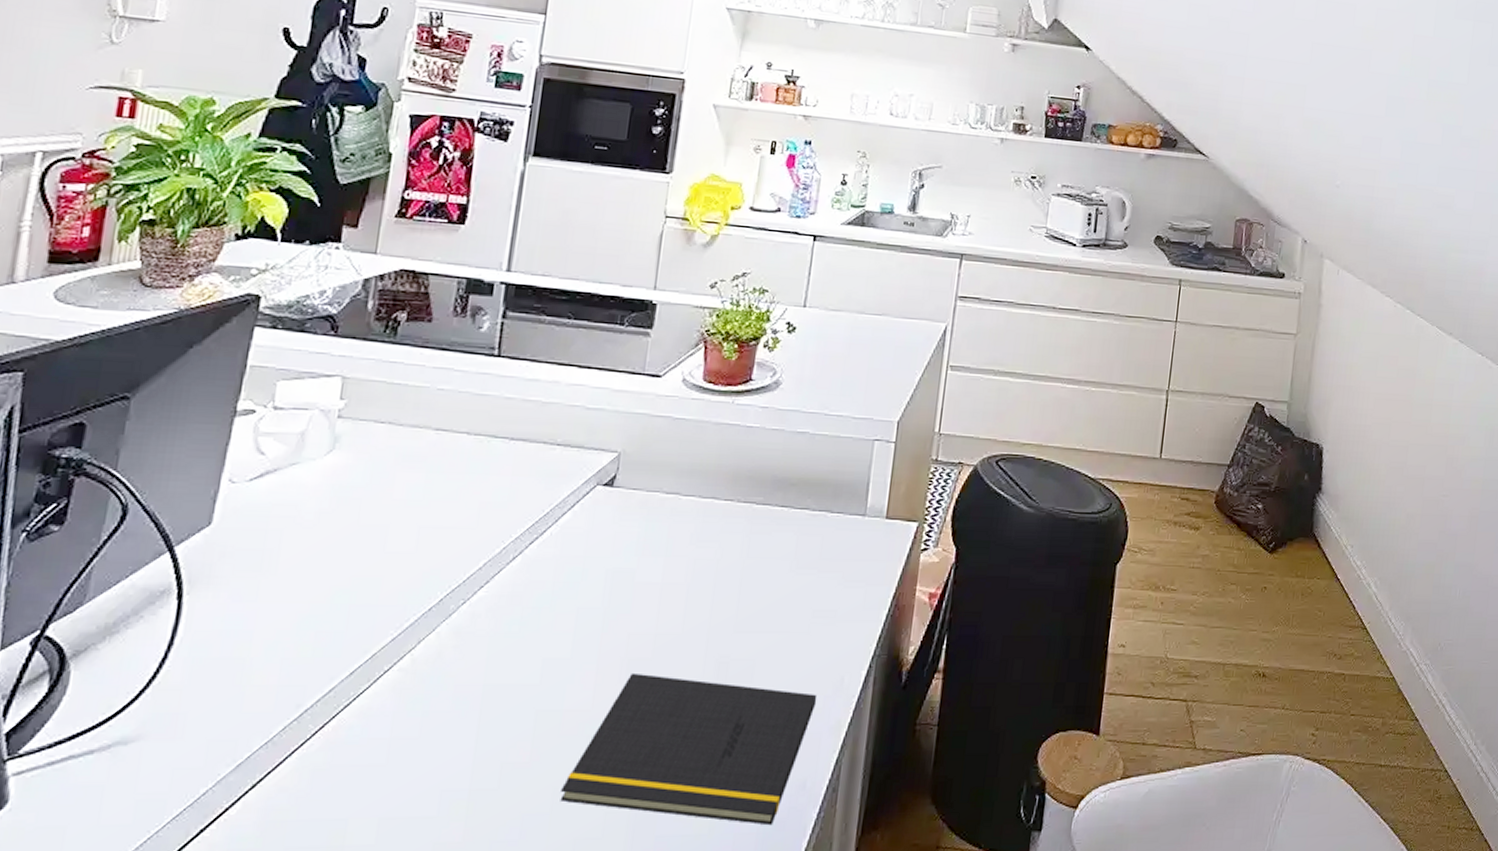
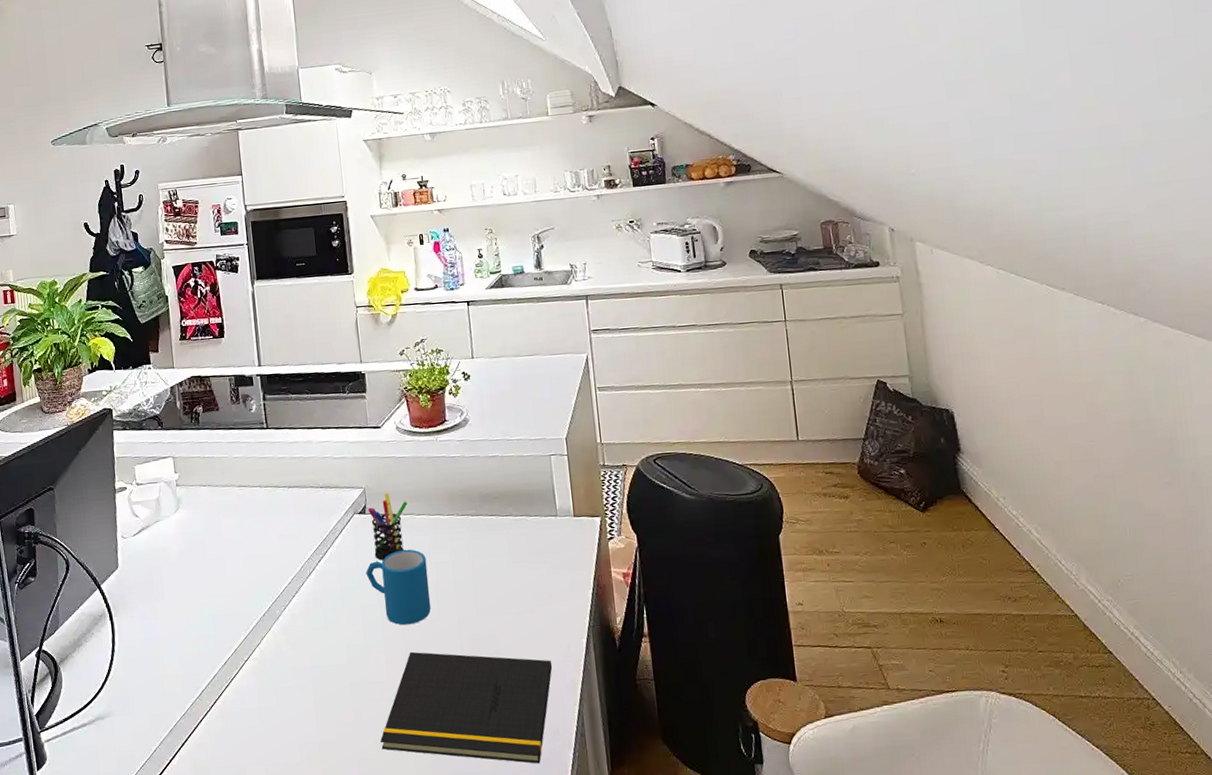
mug: none [594,538,684,638] -> present [366,549,431,625]
pen holder: none [612,462,675,550] -> present [367,493,407,561]

